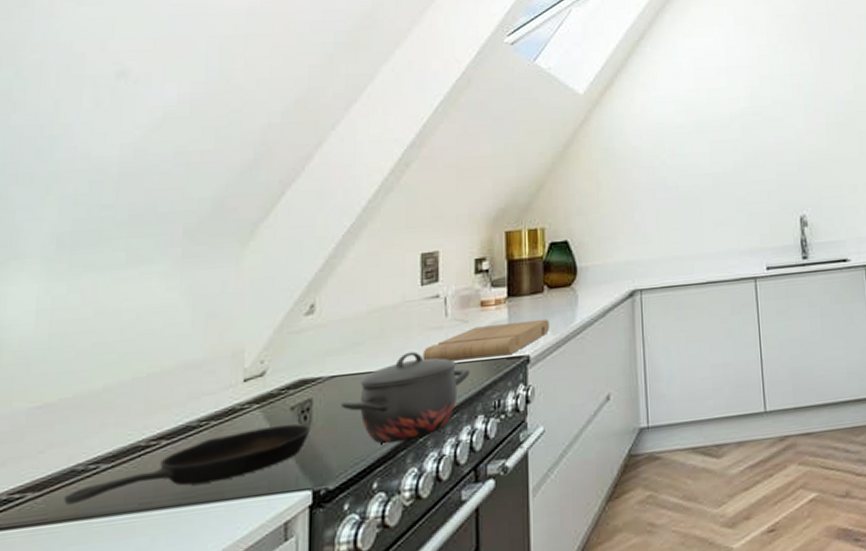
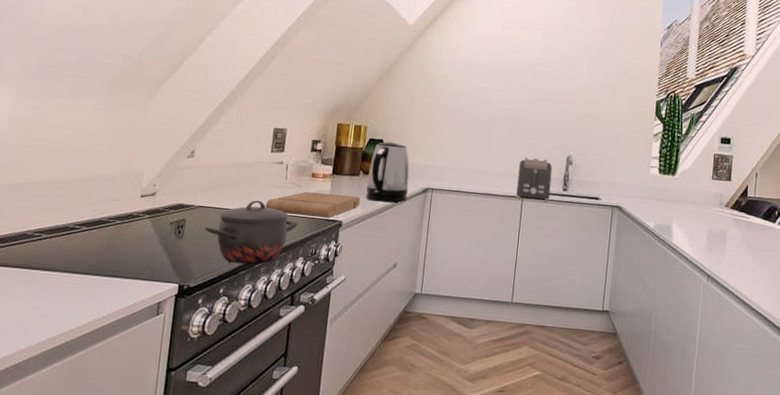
frying pan: present [64,424,311,506] -> none [18,232,182,264]
kettle: none [555,240,610,321] -> present [366,141,410,203]
toaster: none [743,225,788,283] -> present [516,158,553,203]

